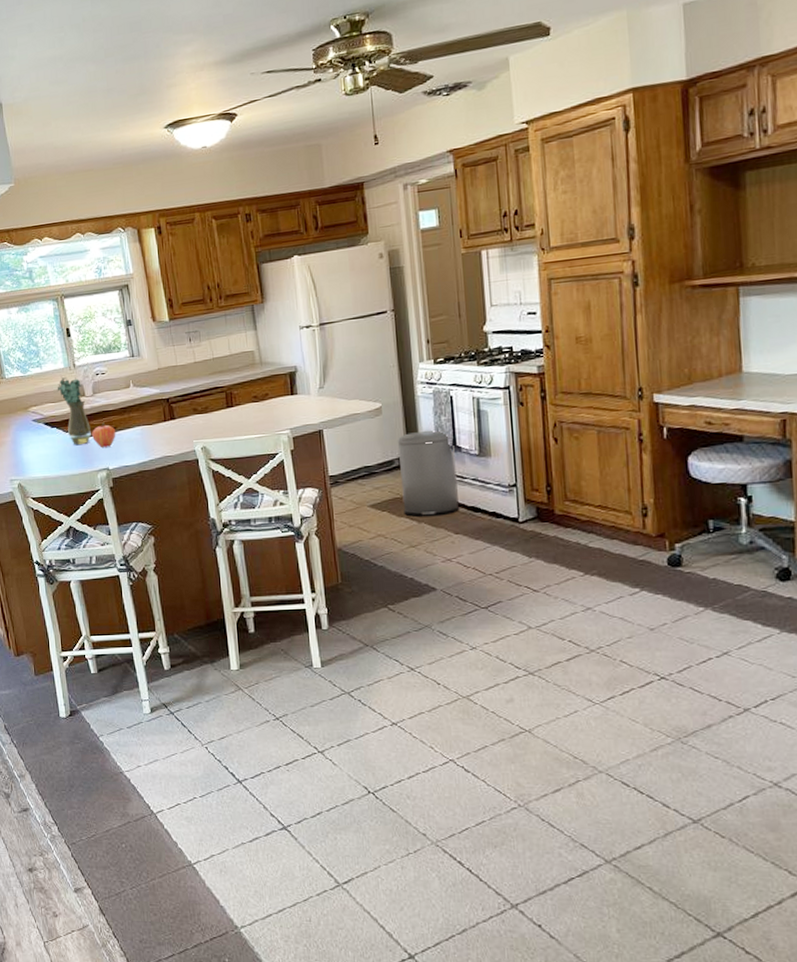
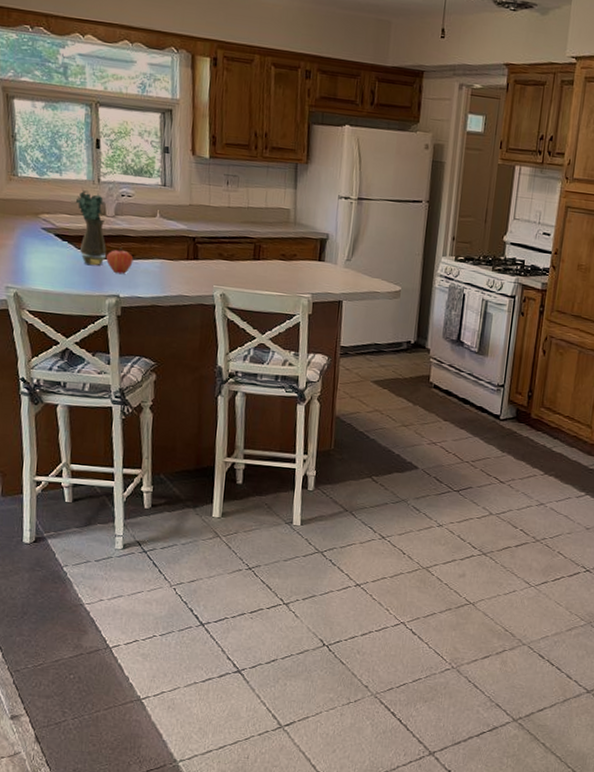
pedal bin: present [397,430,459,517] -> none [402,320,458,402]

